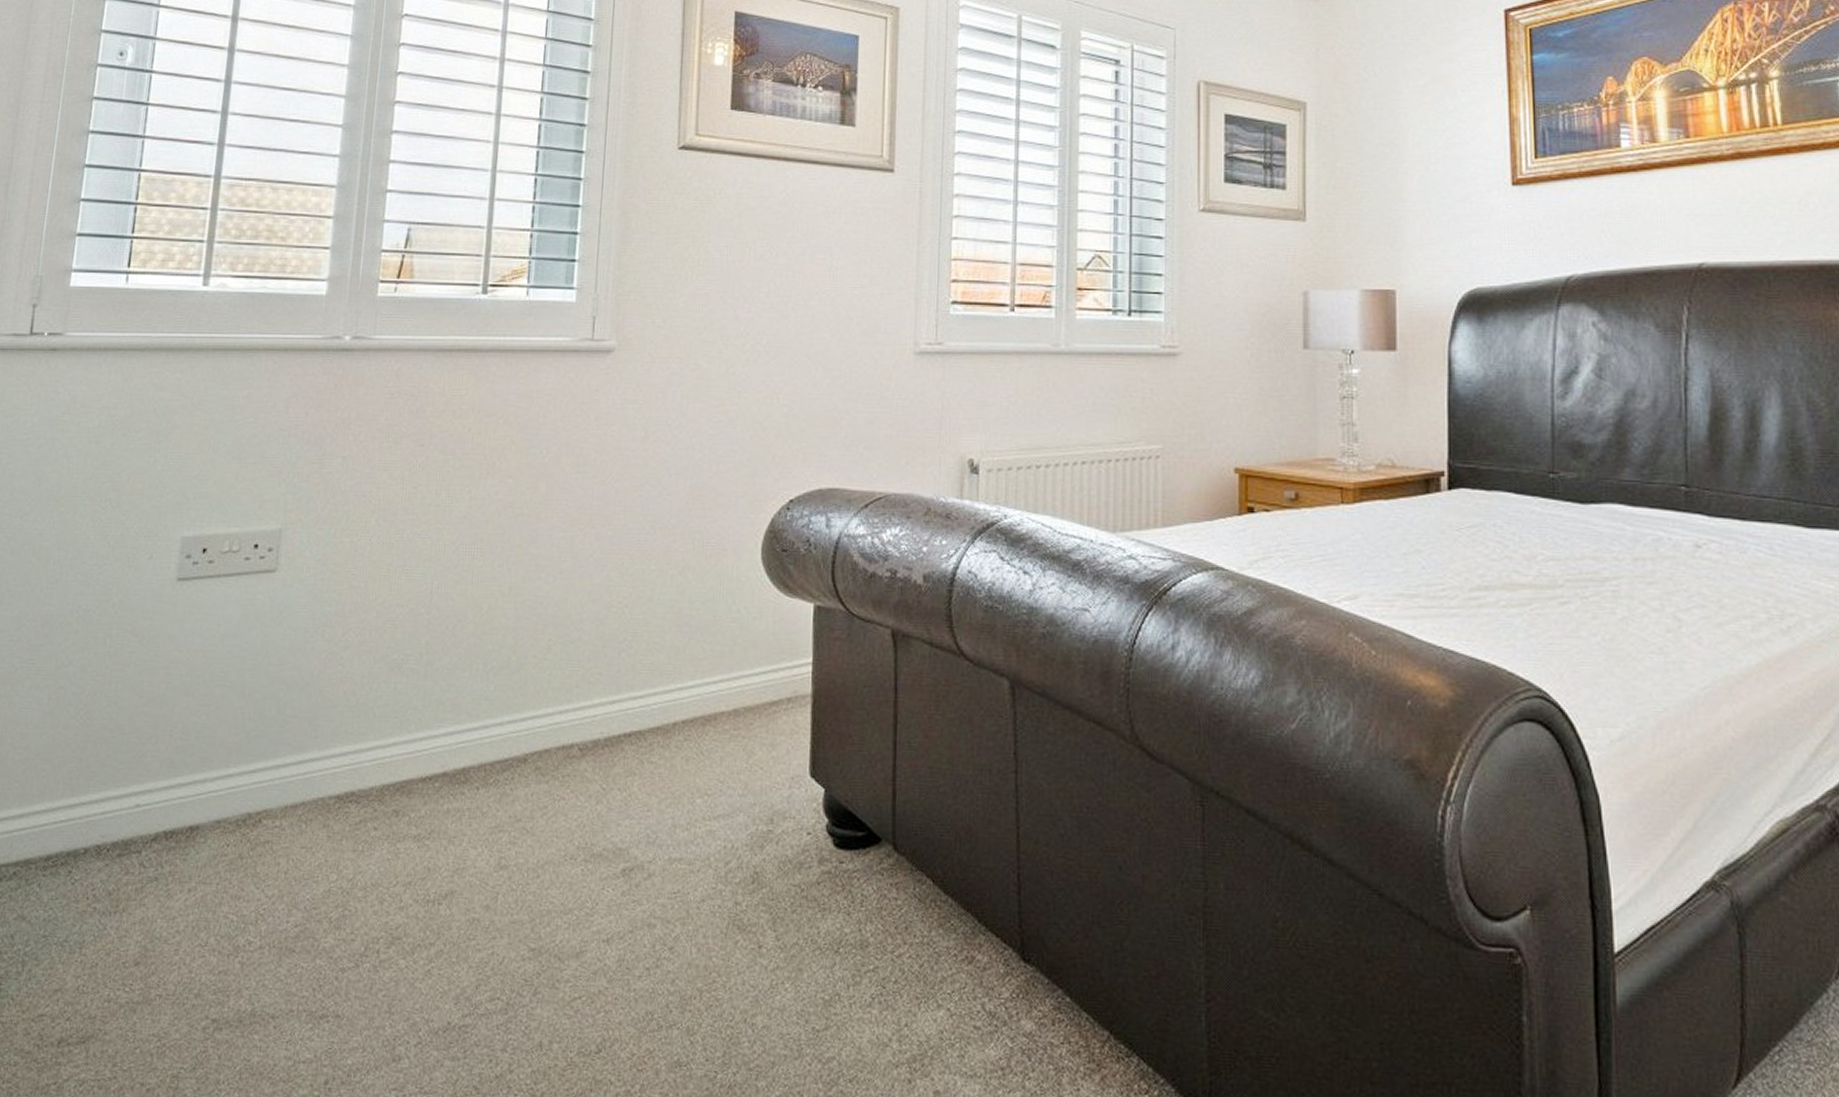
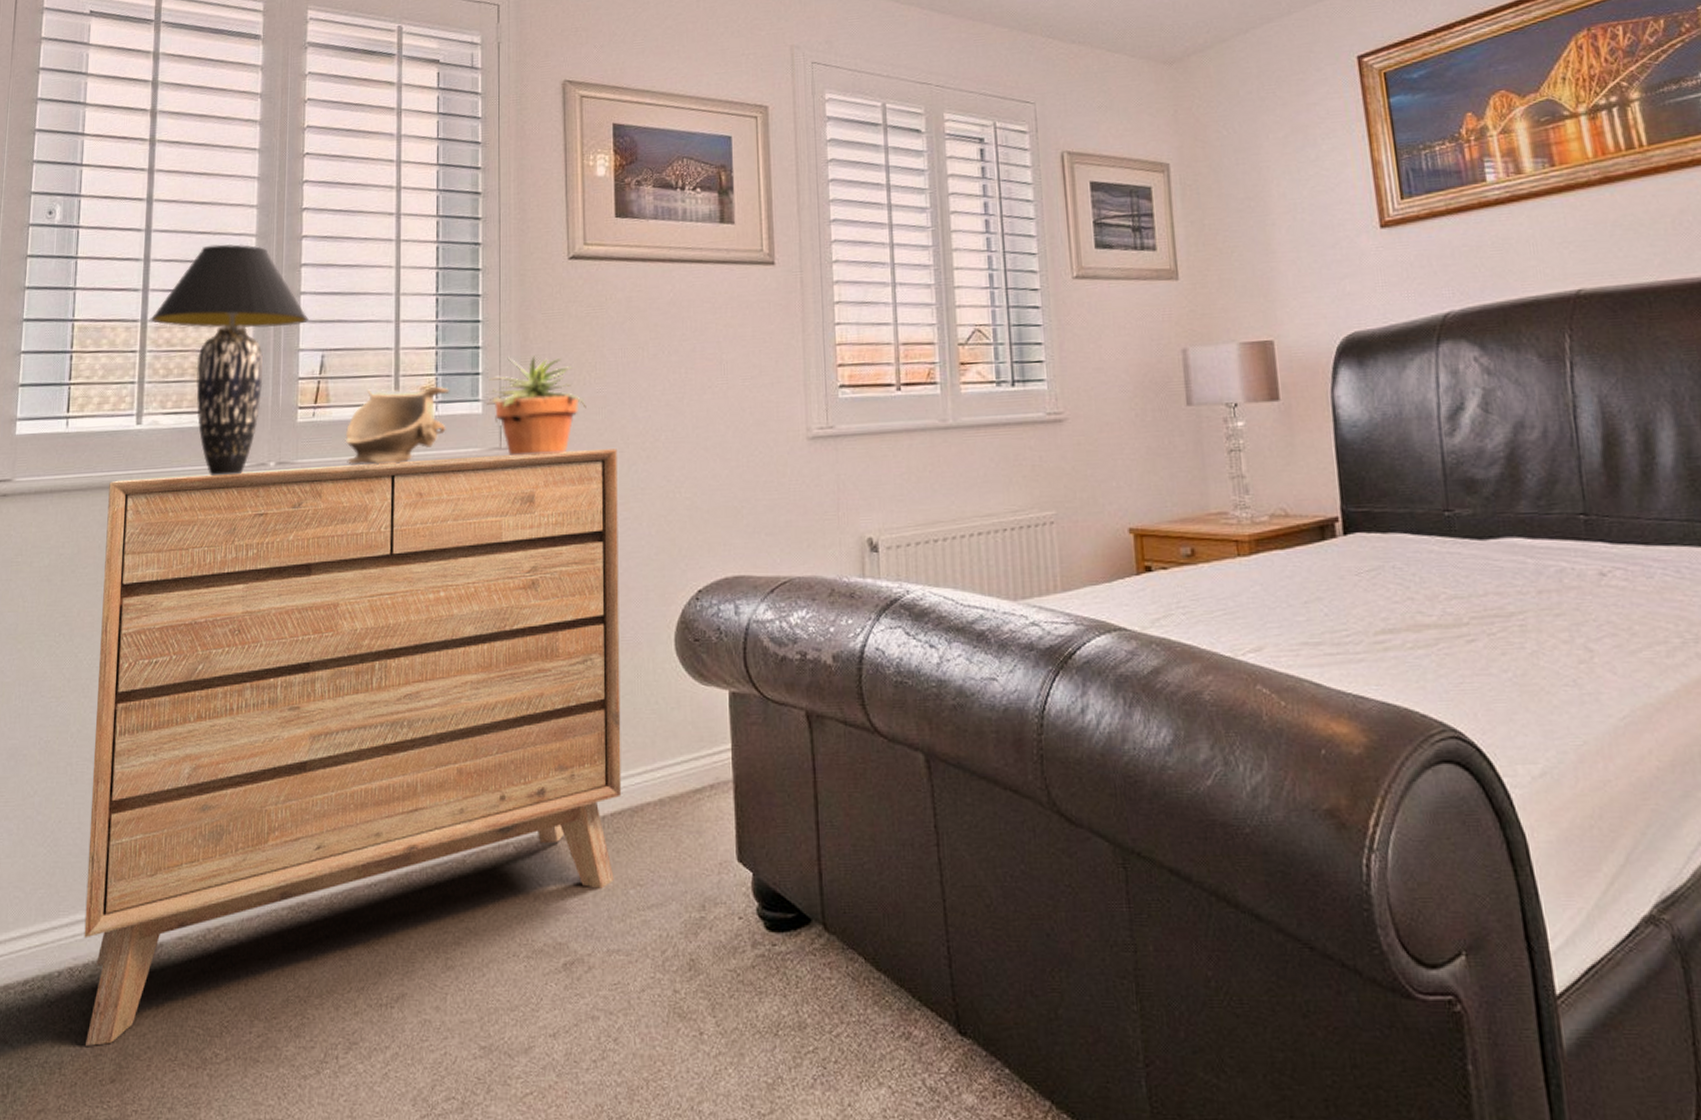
dresser: none [110,342,715,927] -> present [84,449,622,1046]
table lamp: none [224,103,397,347] -> present [150,243,309,477]
decorative bowl: none [427,268,542,348] -> present [345,386,449,465]
potted plant: none [580,245,686,350] -> present [486,356,586,456]

